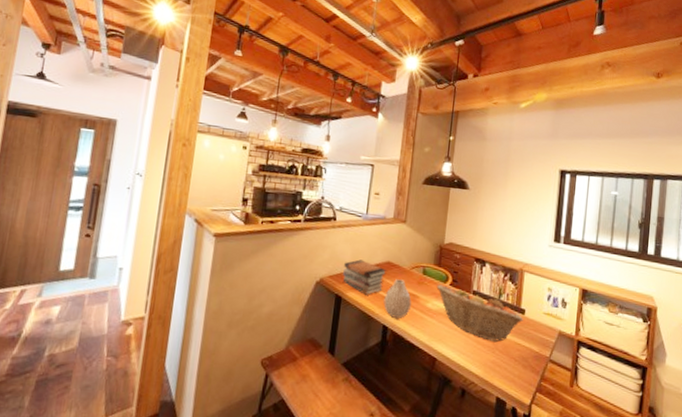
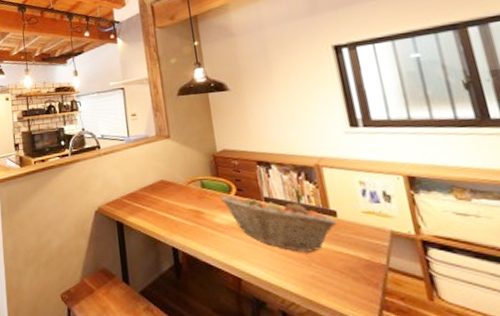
book stack: present [342,259,387,295] -> none [118,182,163,218]
vase: present [383,279,412,318] -> none [166,197,198,238]

